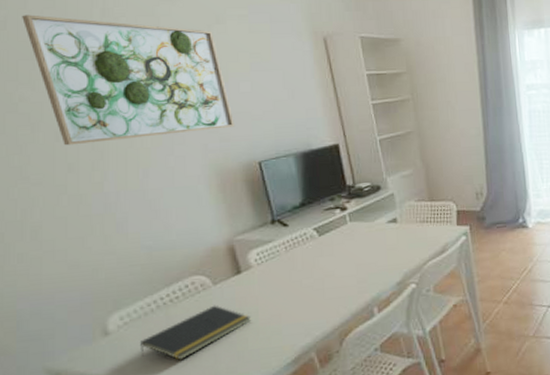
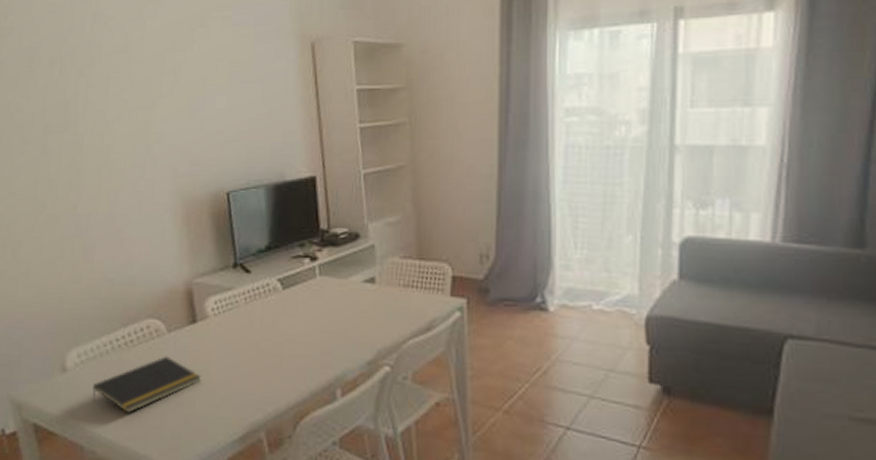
wall art: present [22,14,234,146] -> none [26,20,207,161]

